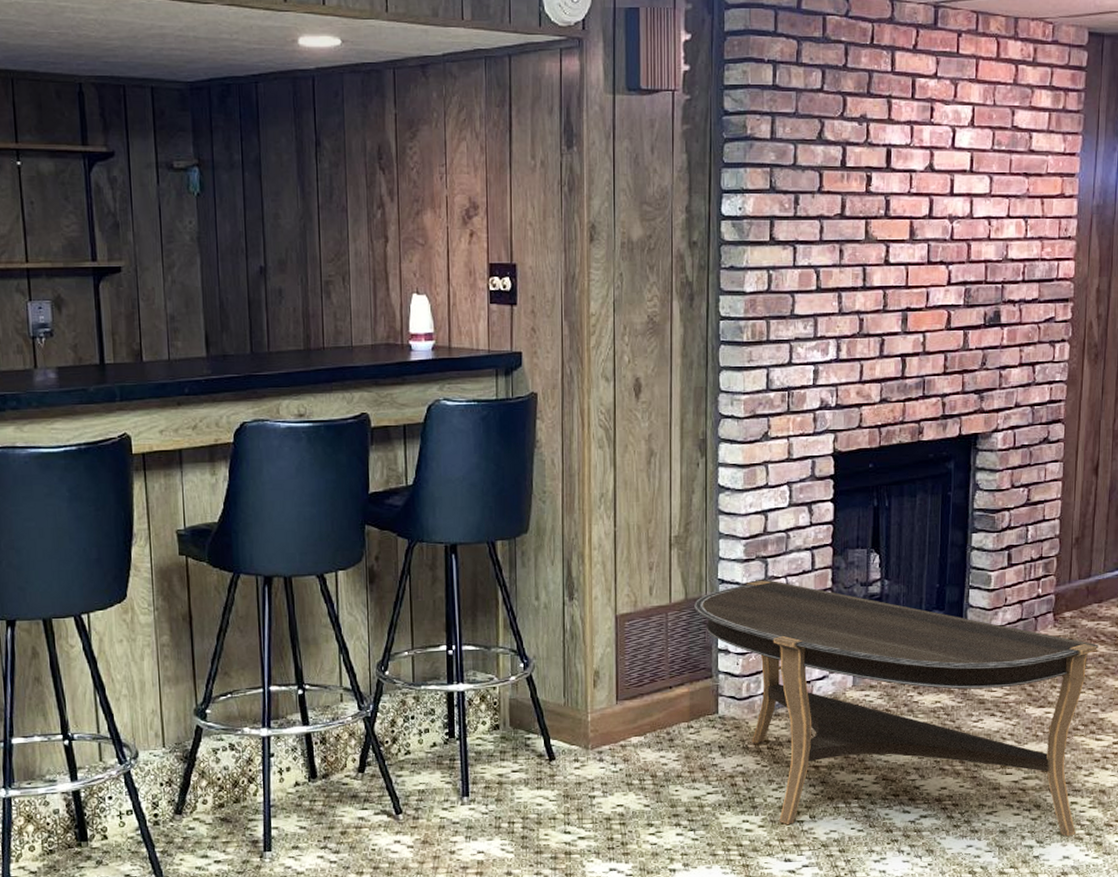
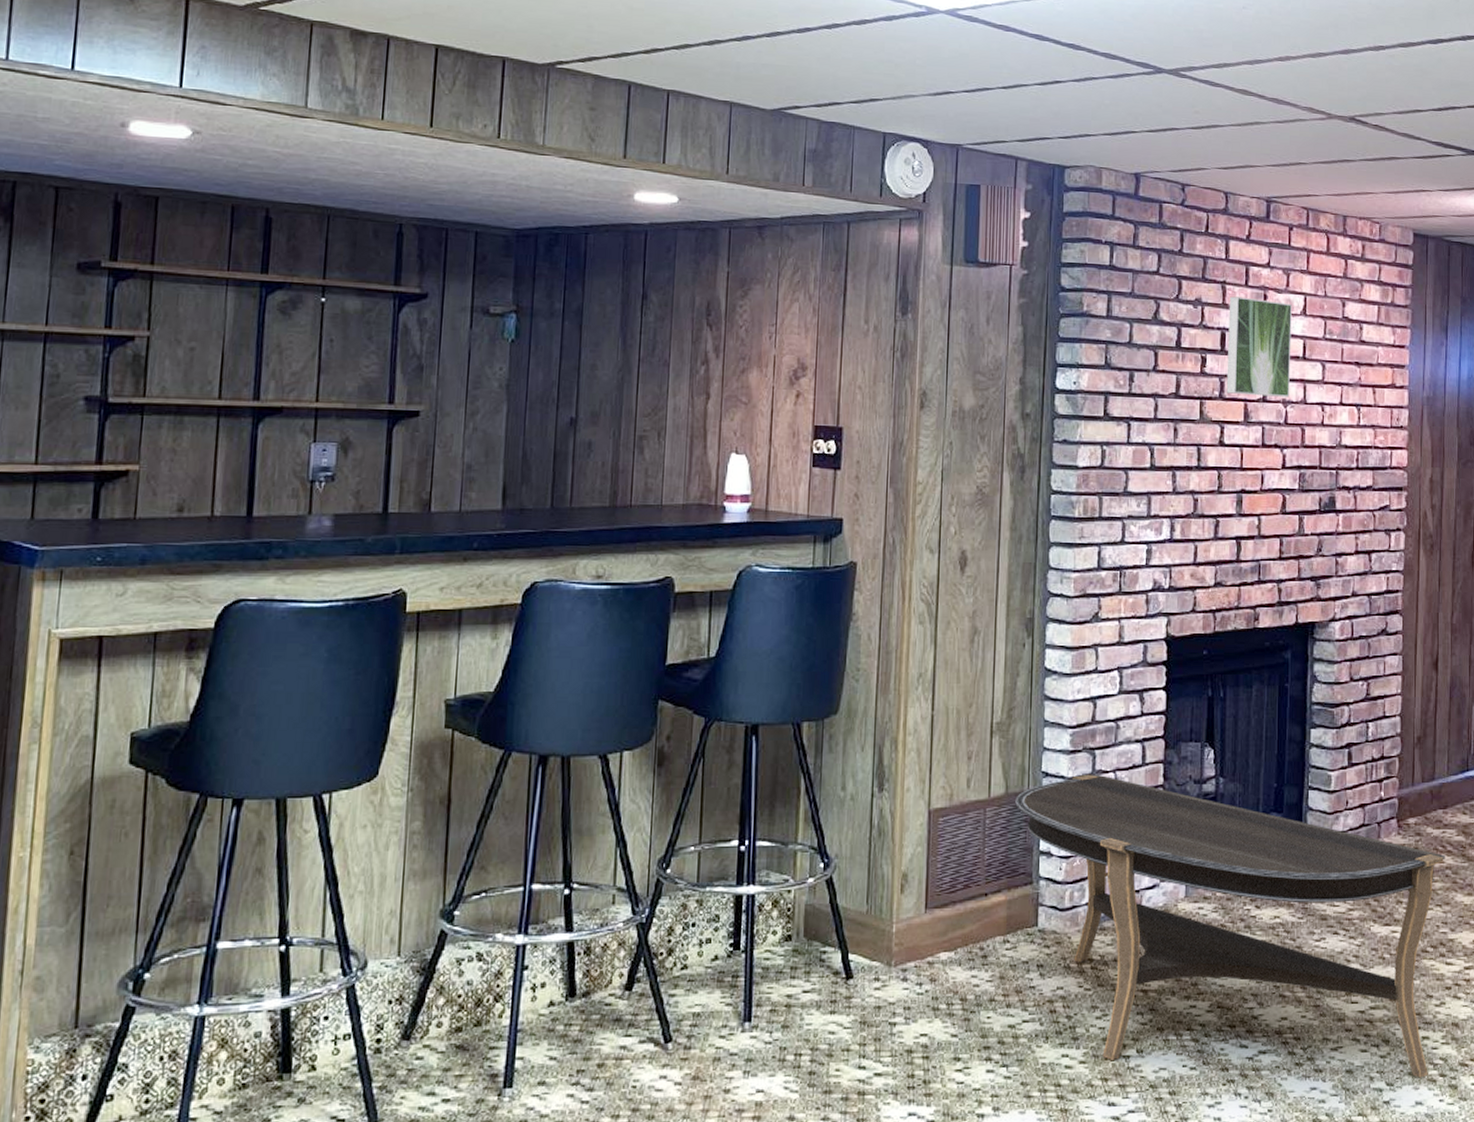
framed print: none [892,111,959,213] -> present [1226,296,1292,397]

